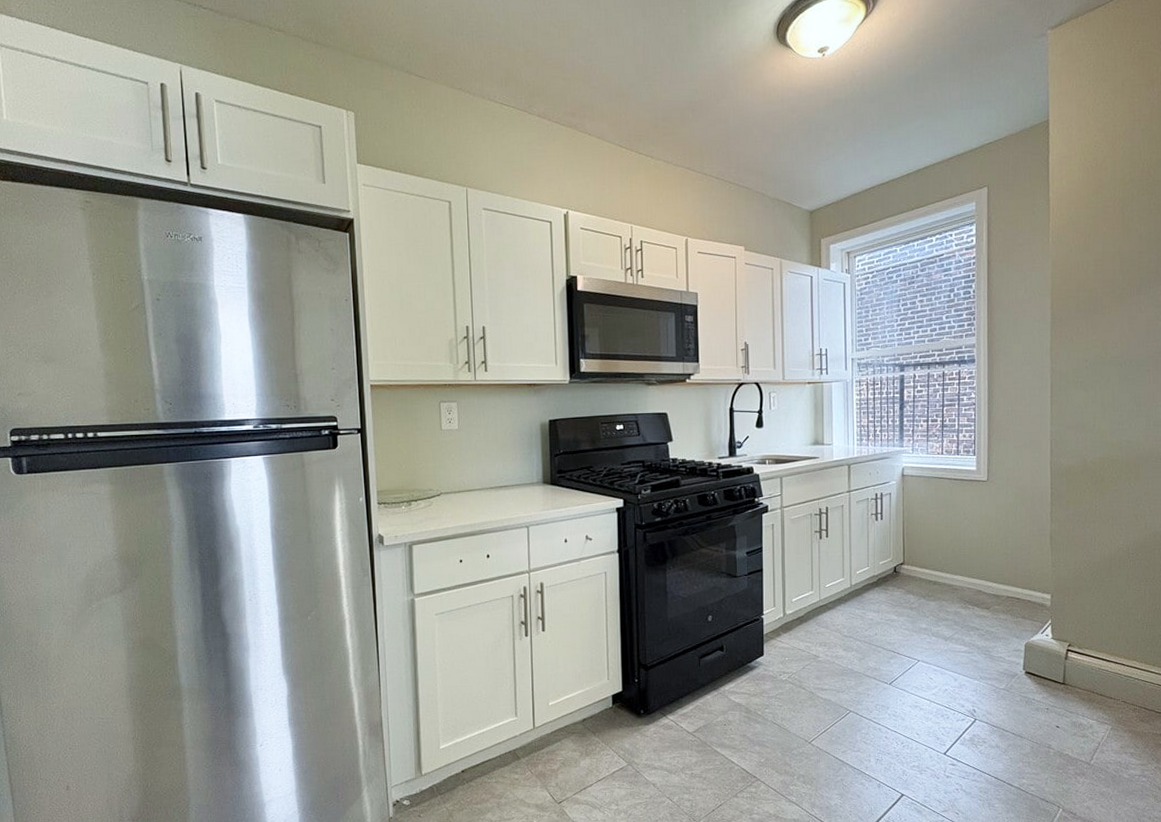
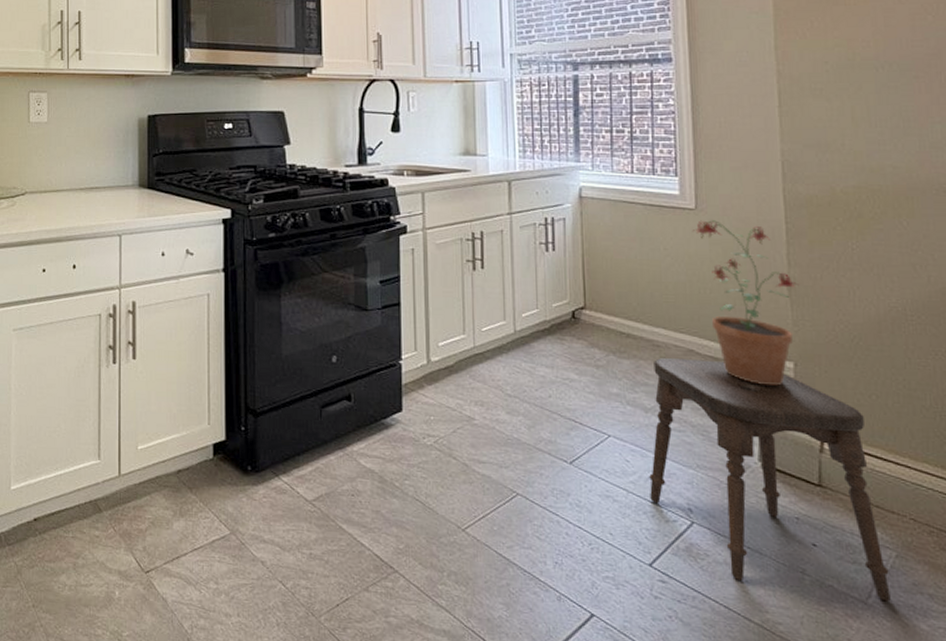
stool: none [946,597,1106,761] -> present [649,358,891,602]
potted plant: none [984,489,1058,613] -> present [692,220,799,386]

